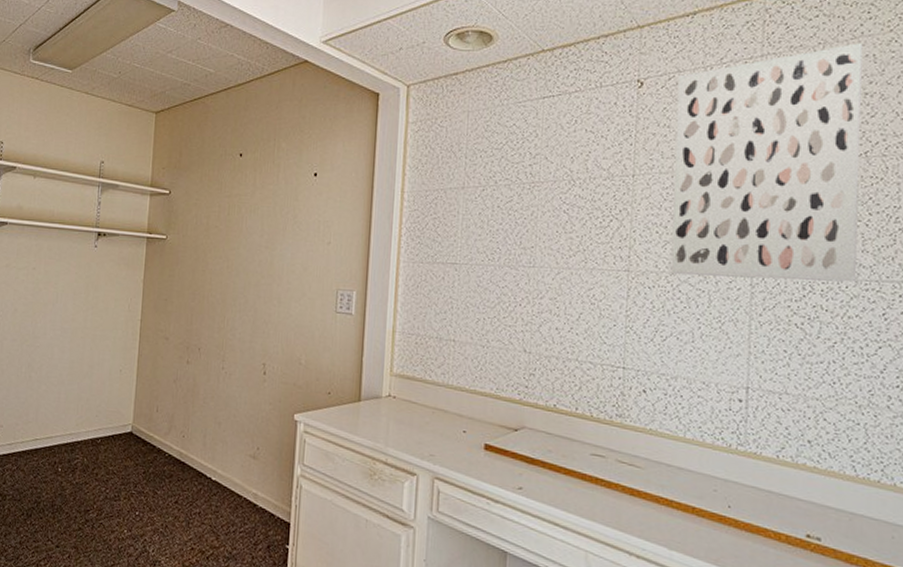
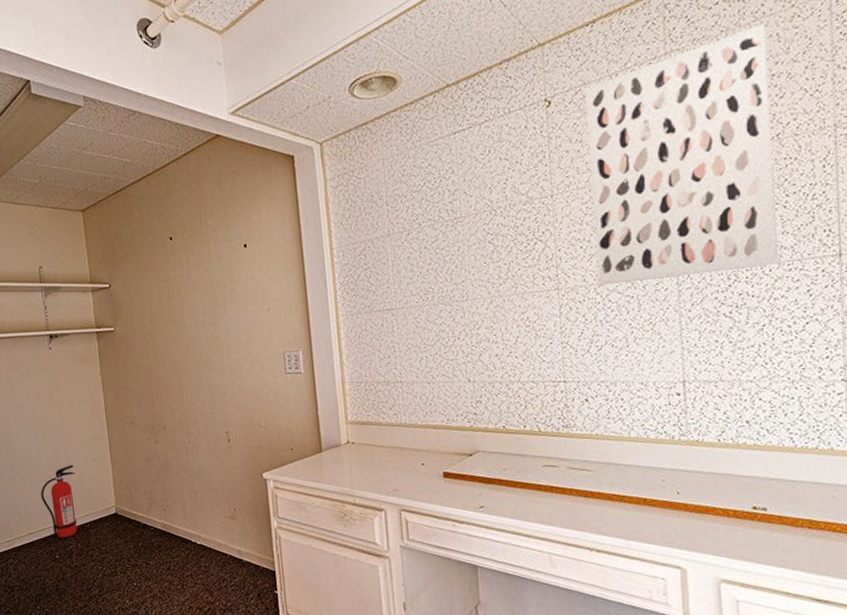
fire extinguisher: none [55,372,97,451] -> present [41,465,78,538]

